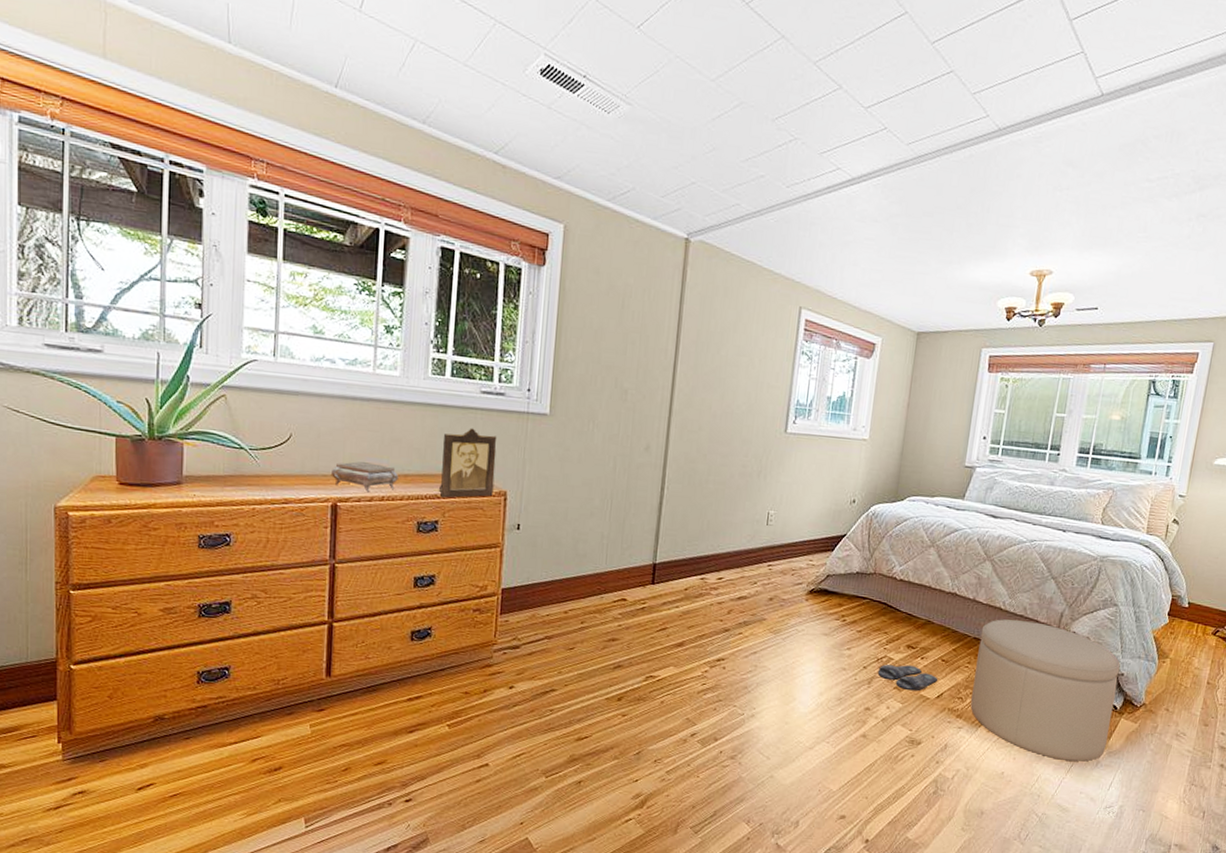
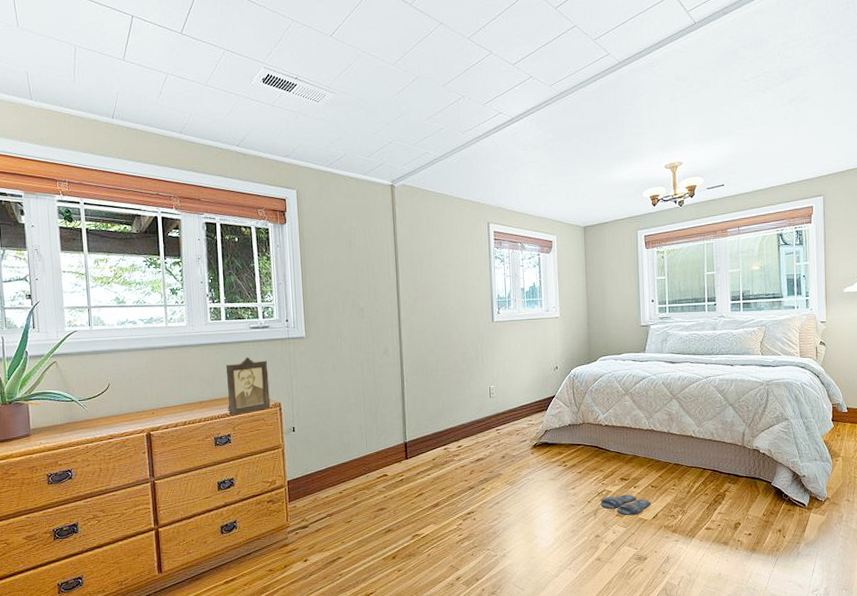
jewelry box: present [332,461,399,492] -> none [143,396,195,420]
ottoman: present [970,619,1121,762] -> none [679,443,803,556]

